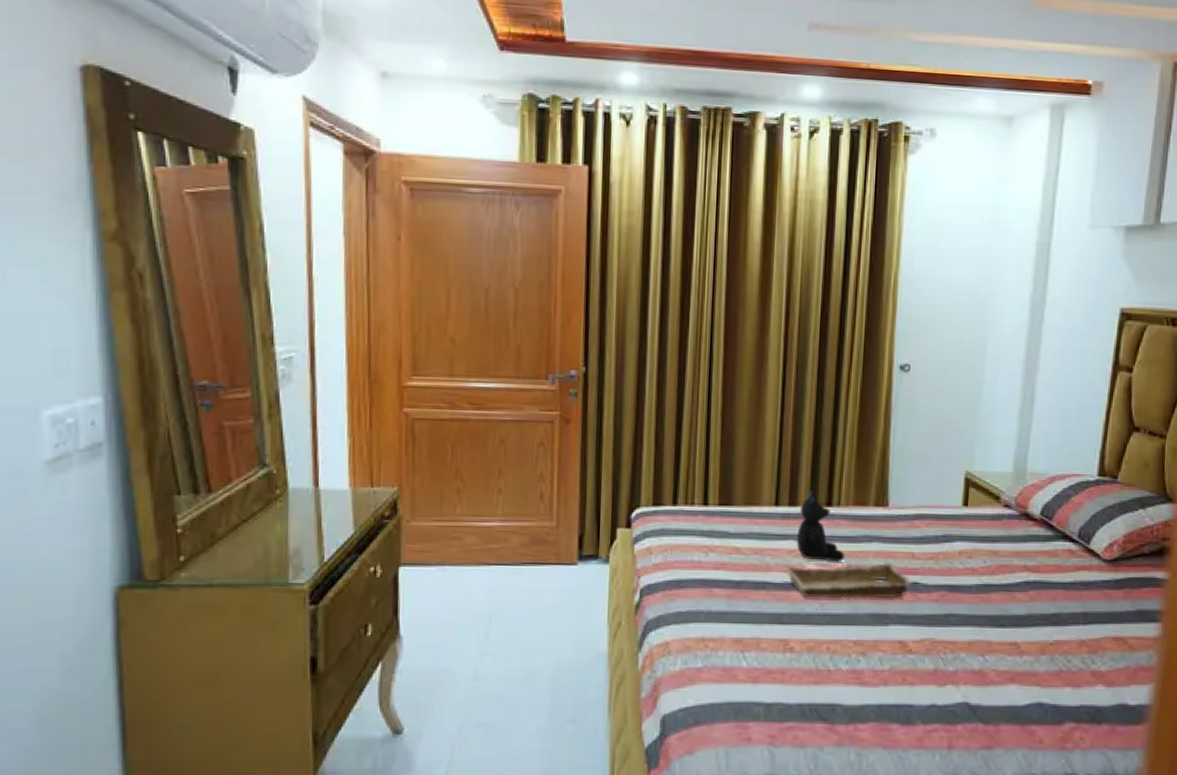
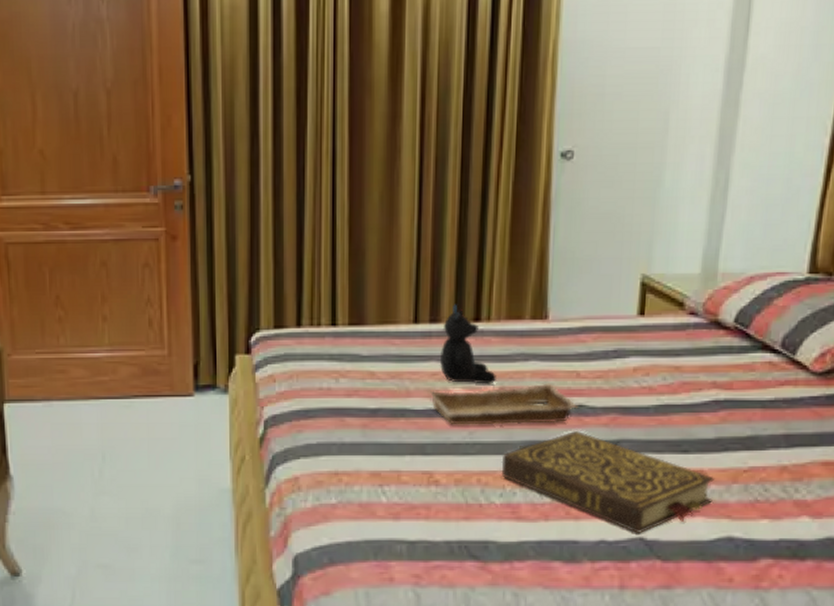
book: none [848,605,1026,699] -> present [501,430,714,534]

